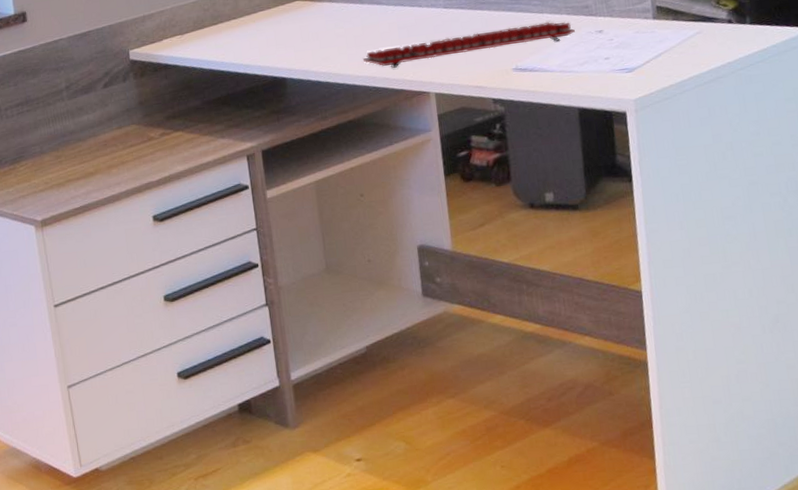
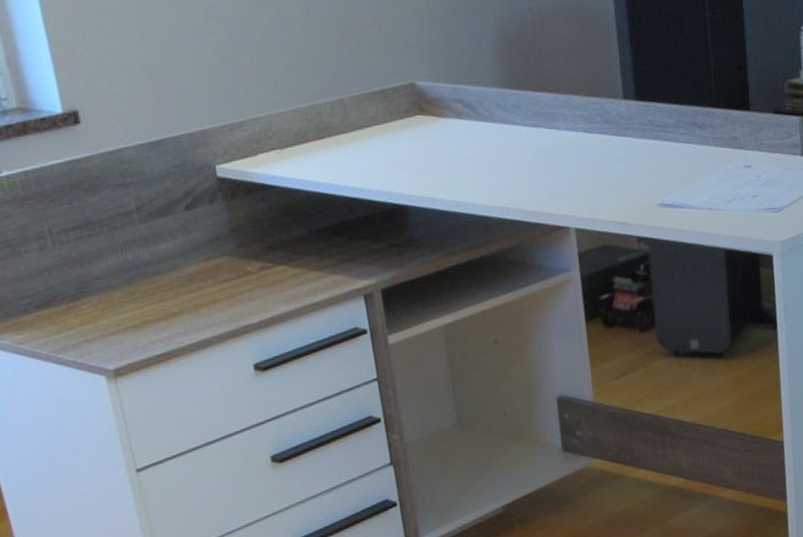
keyboard: present [363,21,575,68] -> none [496,153,723,199]

